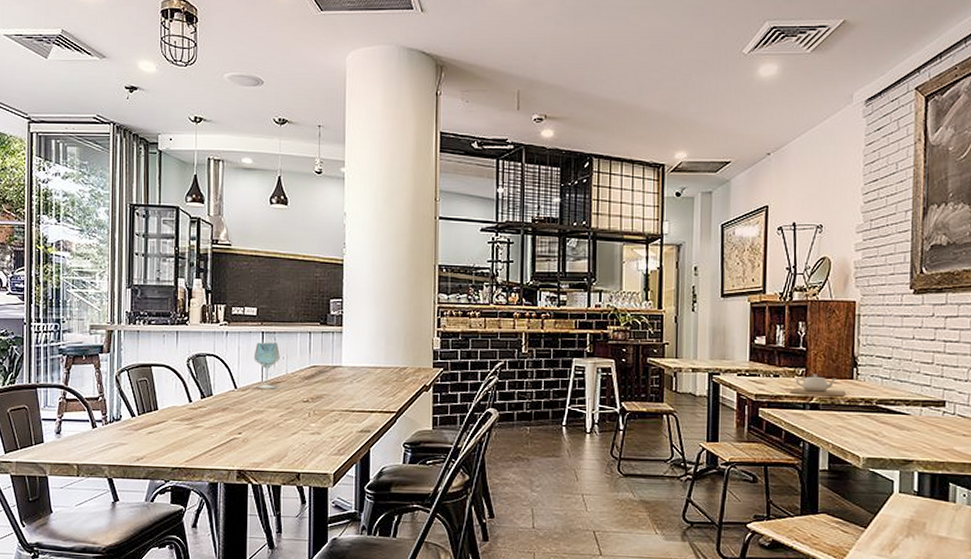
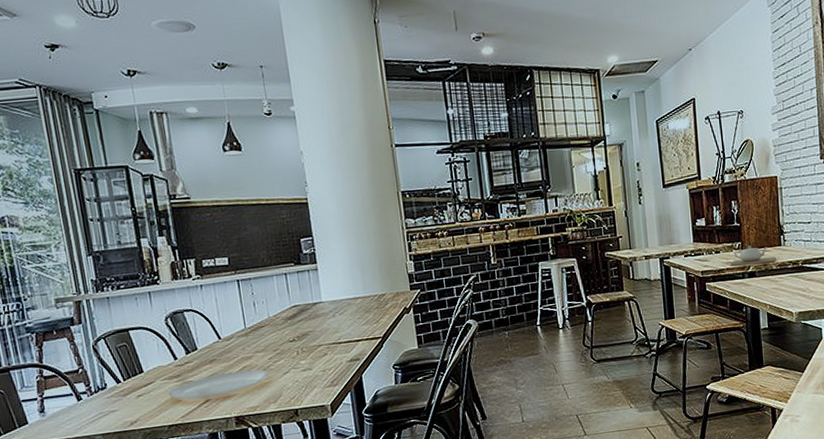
plate: none [178,423,278,449] -> present [168,369,269,402]
wine glass: present [253,342,280,389] -> none [232,288,262,336]

